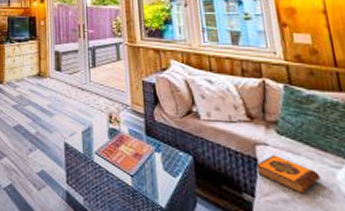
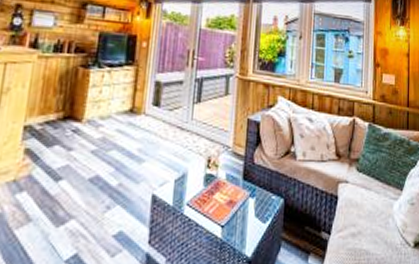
hardback book: present [256,154,321,194] -> none [336,191,382,226]

